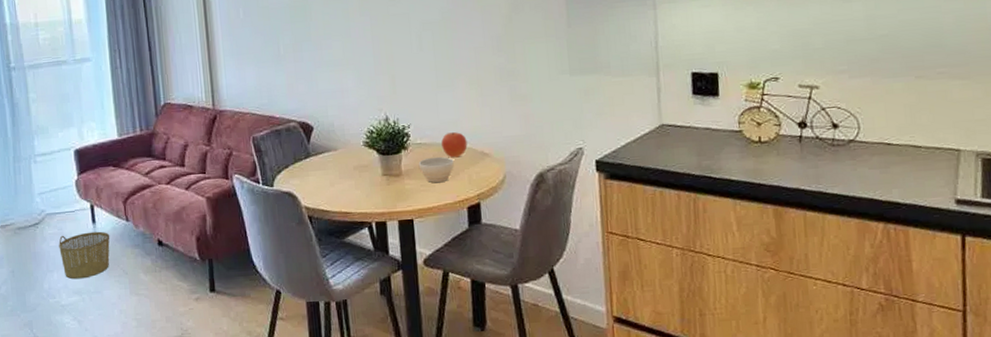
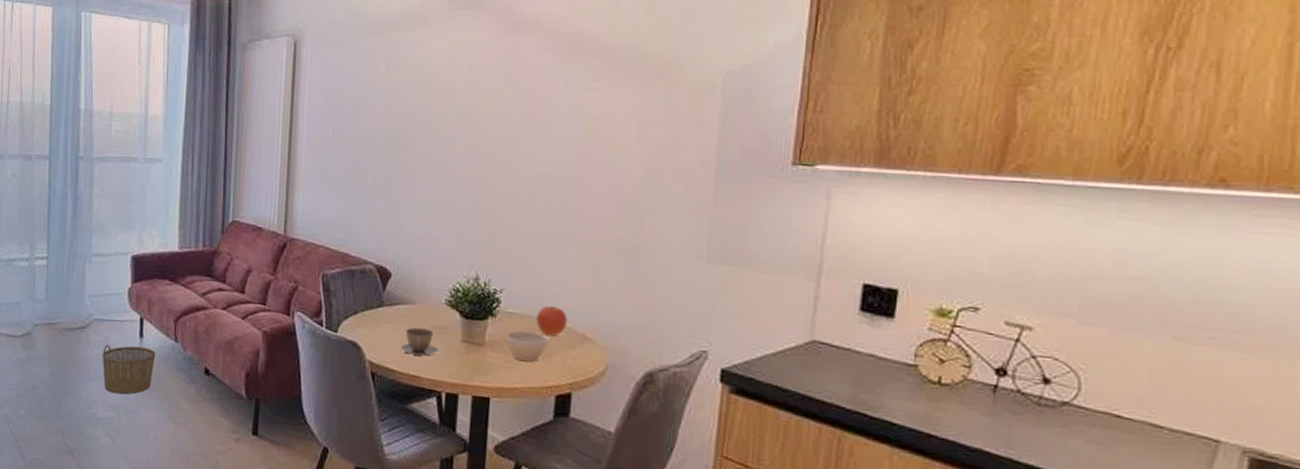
teacup: none [330,169,364,195] -> present [400,327,439,356]

